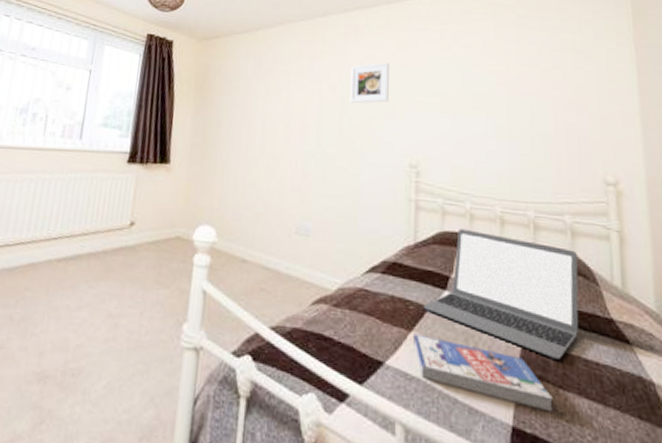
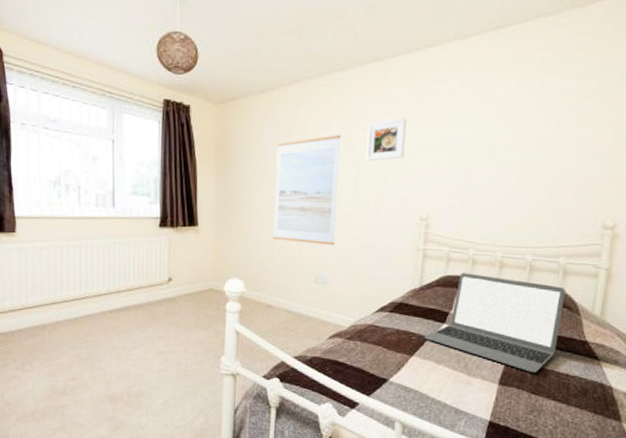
wall art: none [251,75,325,192] -> present [273,135,342,246]
book: present [414,333,553,412] -> none [414,357,526,411]

